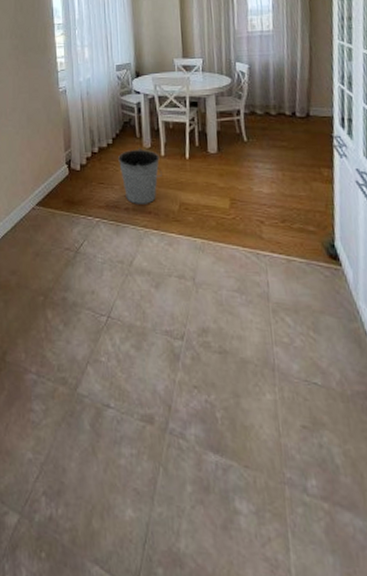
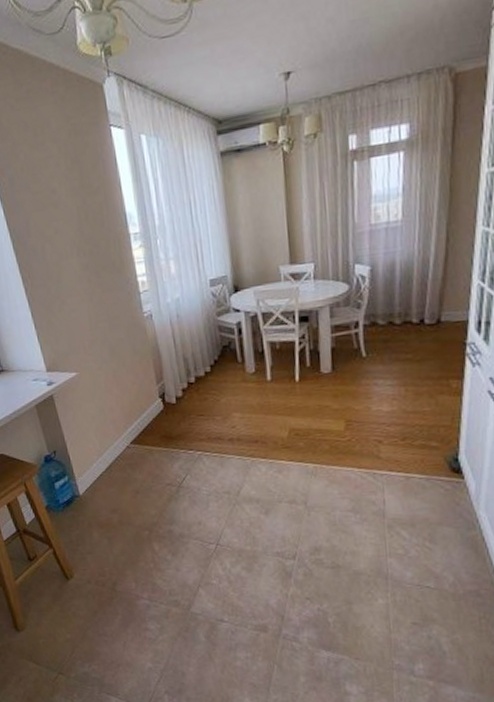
bucket: present [118,147,162,204] -> none [218,373,269,434]

